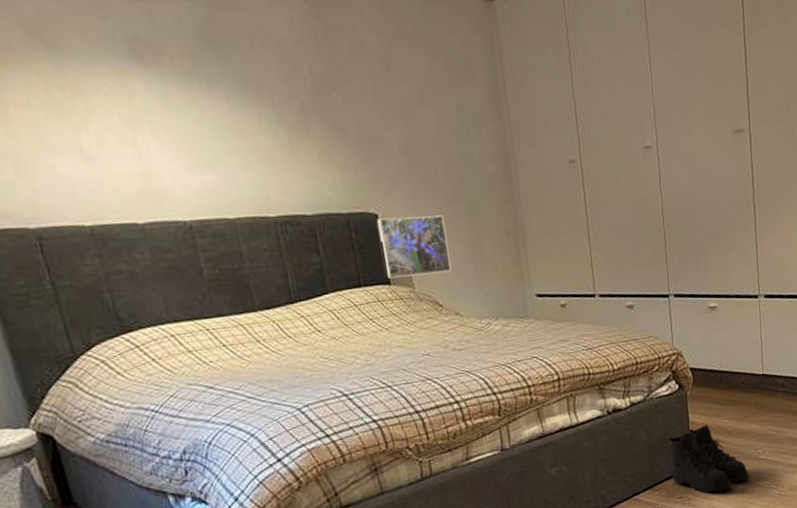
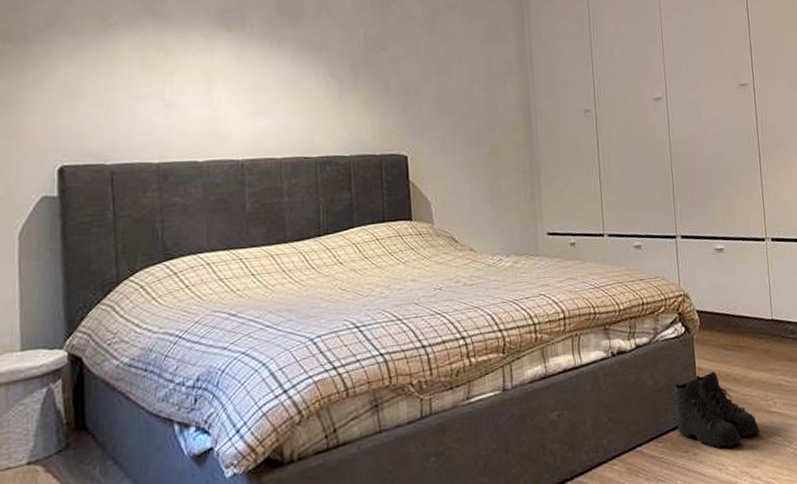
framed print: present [377,215,451,278] -> none [407,158,469,215]

